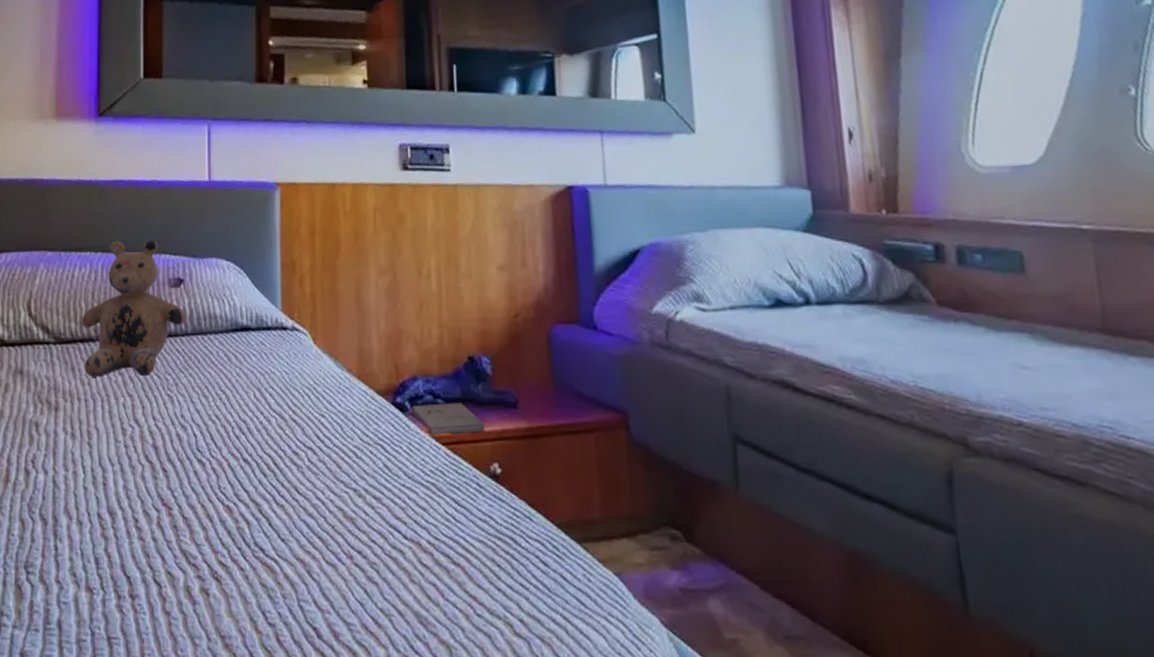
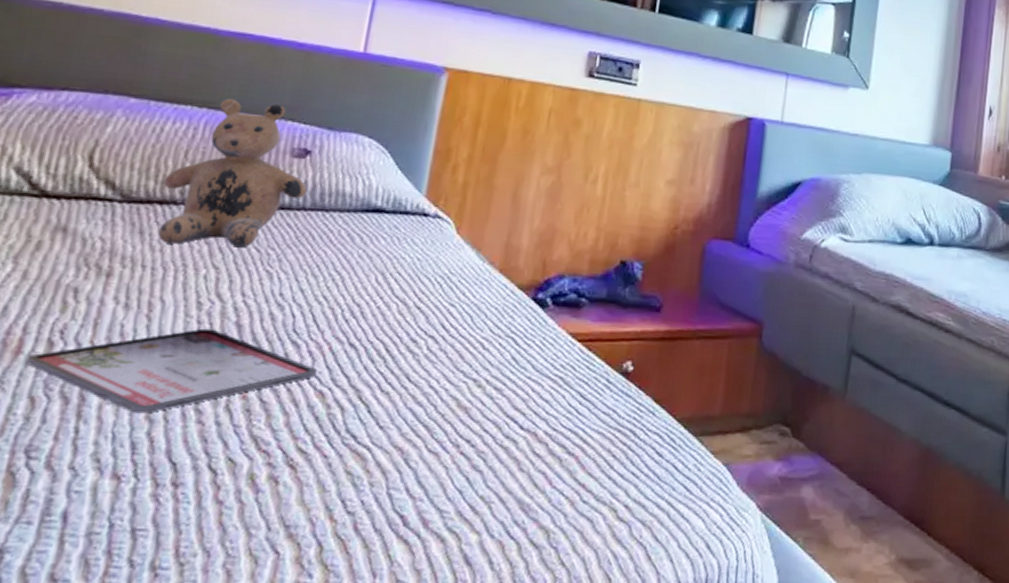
tablet: none [15,452,221,532] -> present [27,328,317,414]
book: present [411,402,484,435] -> none [551,302,625,332]

